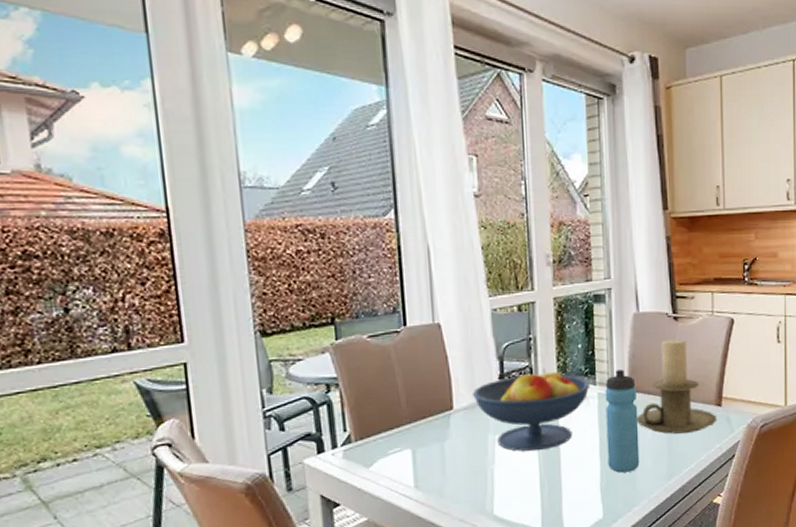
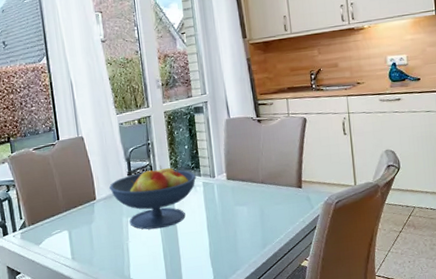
water bottle: present [605,369,640,473] -> none [208,163,240,244]
candle holder: present [637,339,717,434] -> none [234,137,299,212]

